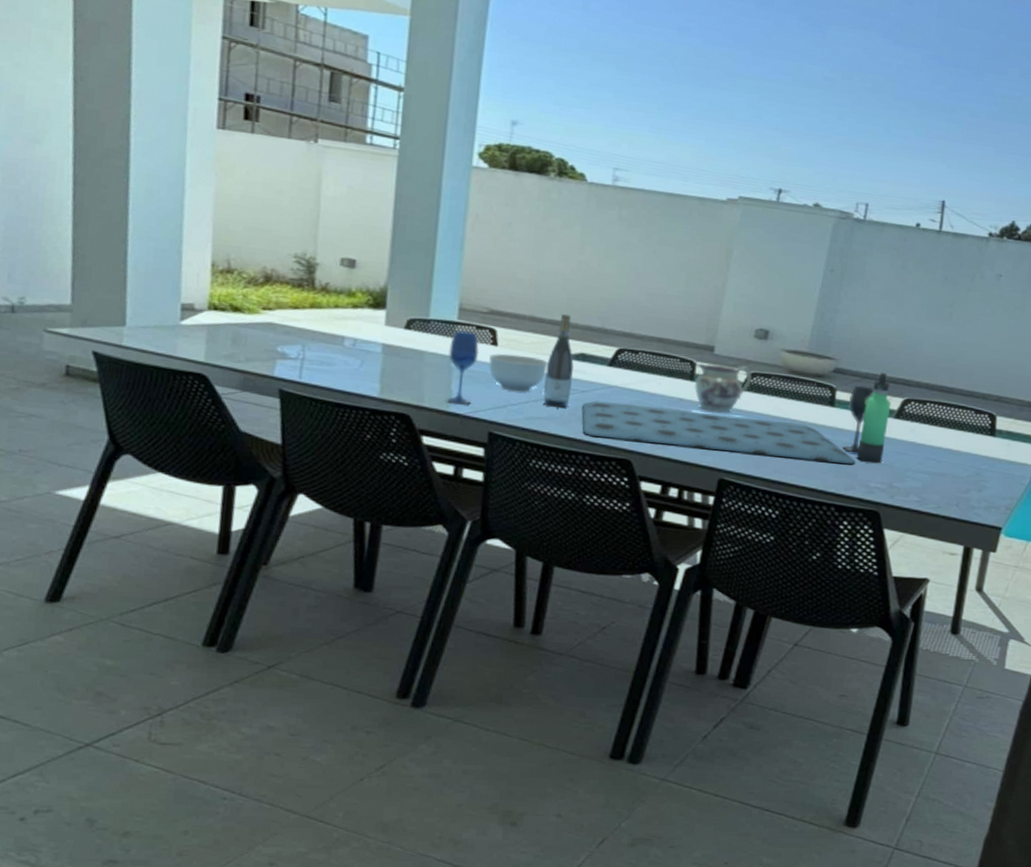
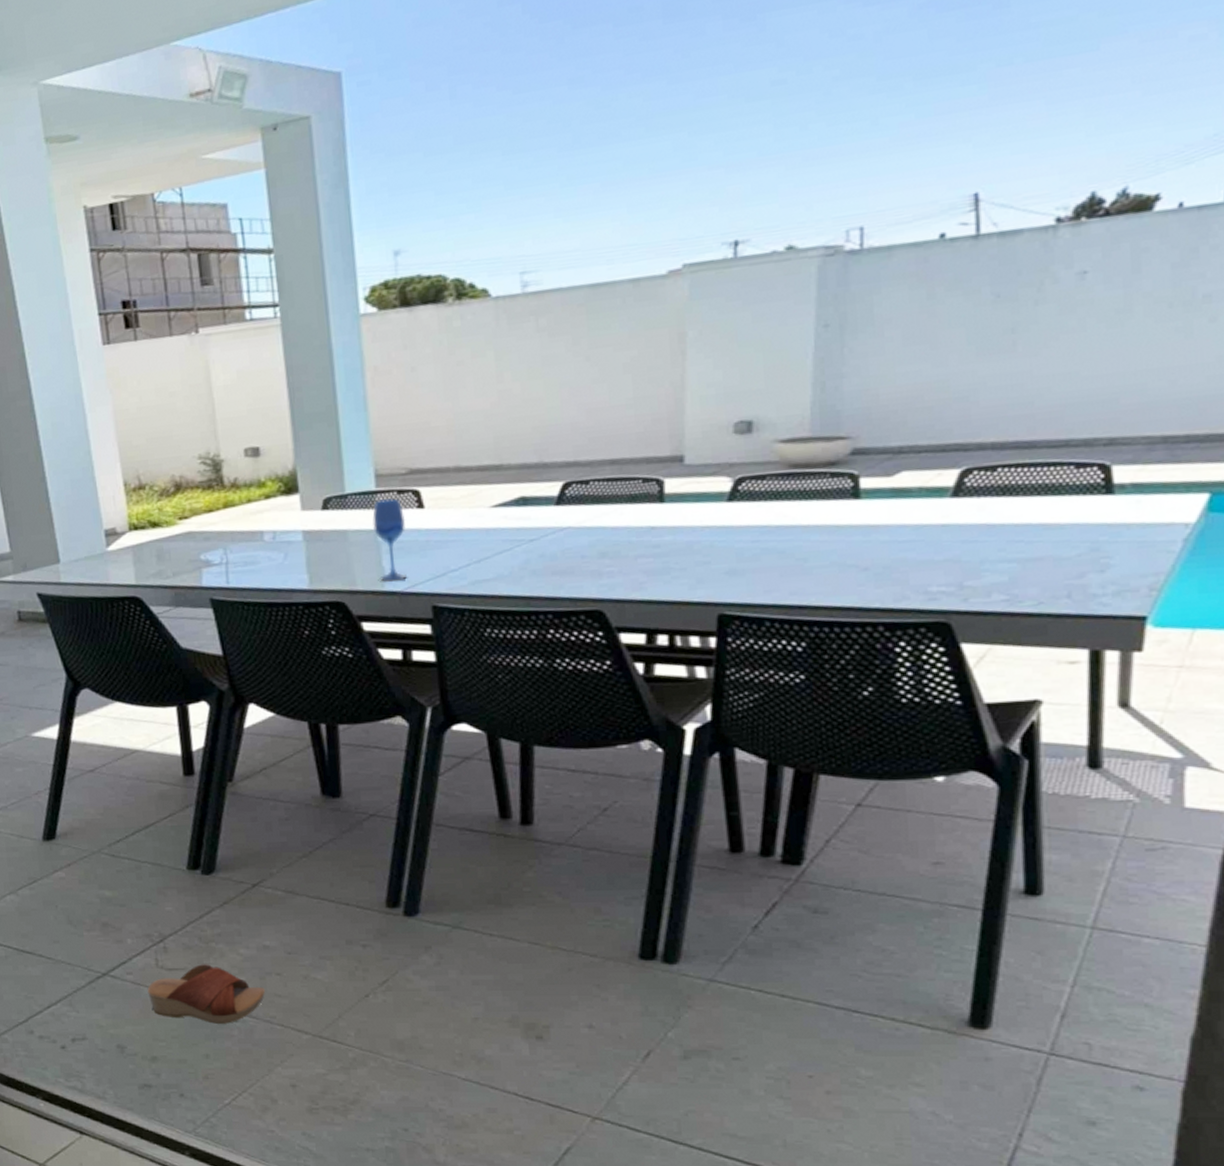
sandal: none [133,740,262,801] -> present [147,964,266,1024]
bowl: present [489,353,548,392] -> none [418,512,485,555]
wine bottle: present [543,313,574,408] -> none [483,455,517,565]
placemat: present [582,400,855,465] -> none [533,528,903,591]
pitcher: present [694,363,752,413] -> none [663,471,740,535]
wine glass: present [842,385,874,452] -> none [879,463,915,552]
thermos bottle: present [857,372,892,464] -> none [903,440,944,562]

